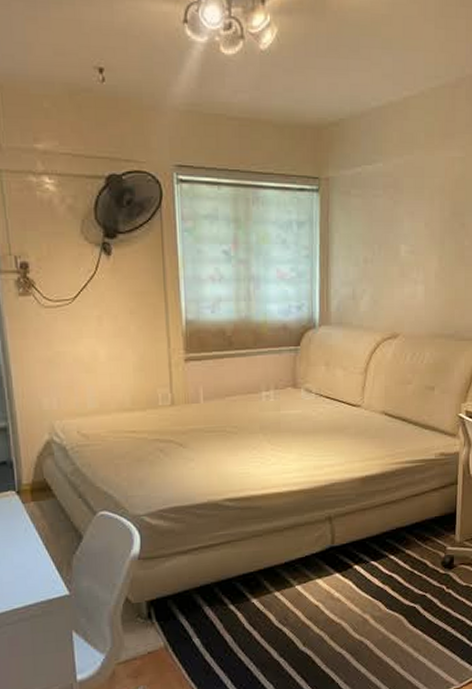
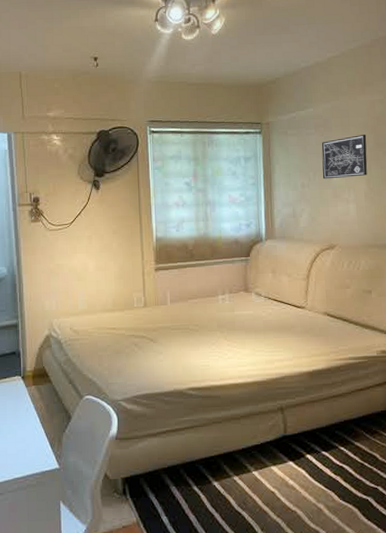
wall art: none [388,201,442,254] -> present [321,135,368,180]

